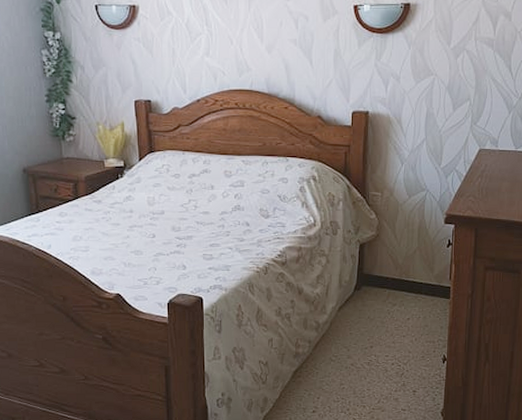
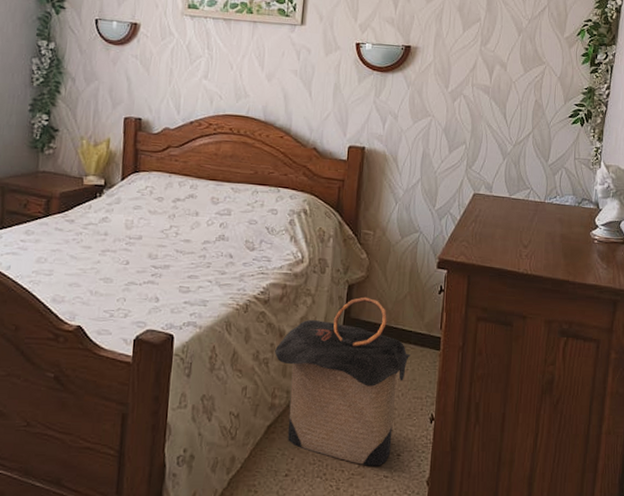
laundry hamper: none [295,254,422,402] -> present [275,296,411,466]

